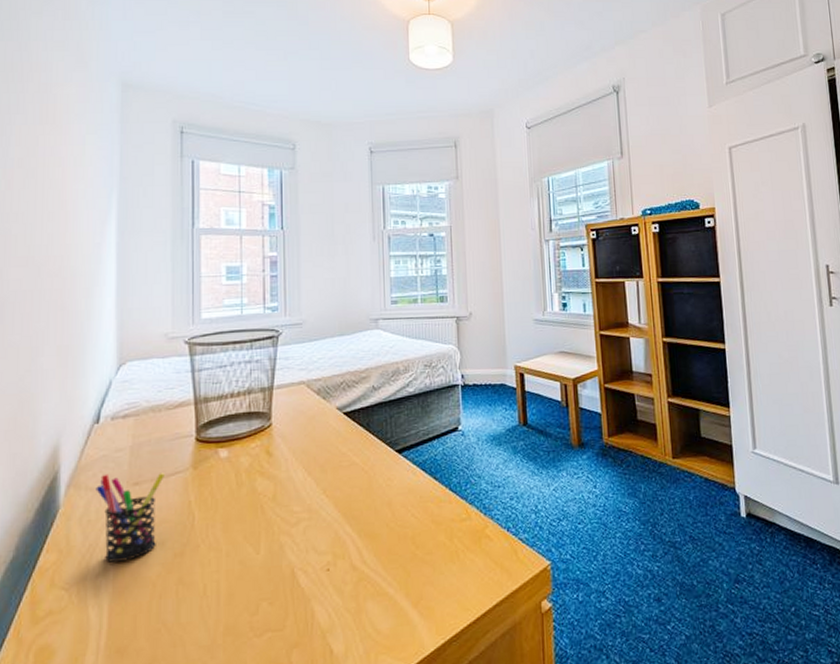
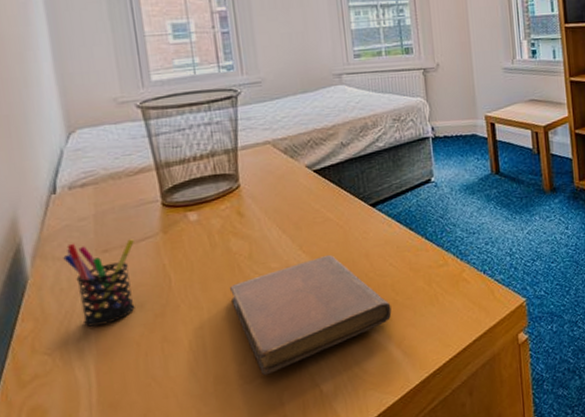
notebook: none [251,500,410,629] -> present [230,254,392,375]

